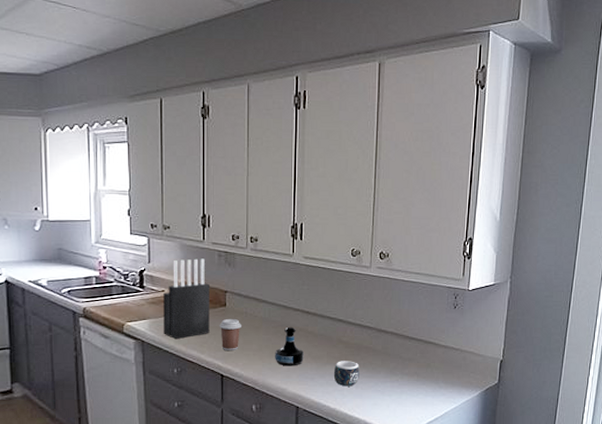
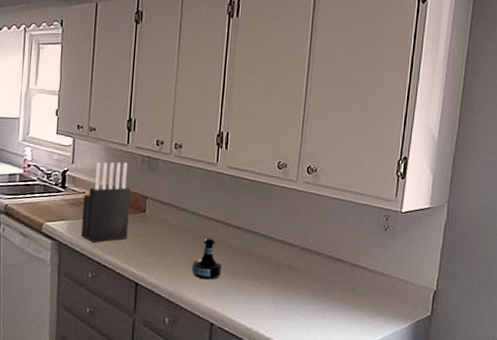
coffee cup: present [219,318,241,350] -> none [137,225,160,259]
mug: present [333,361,360,387] -> none [251,278,280,306]

